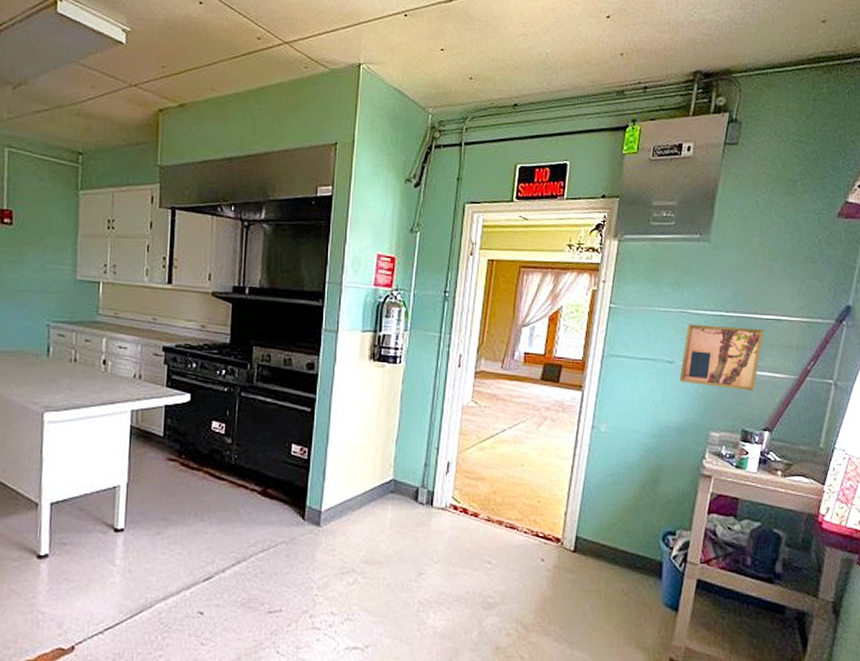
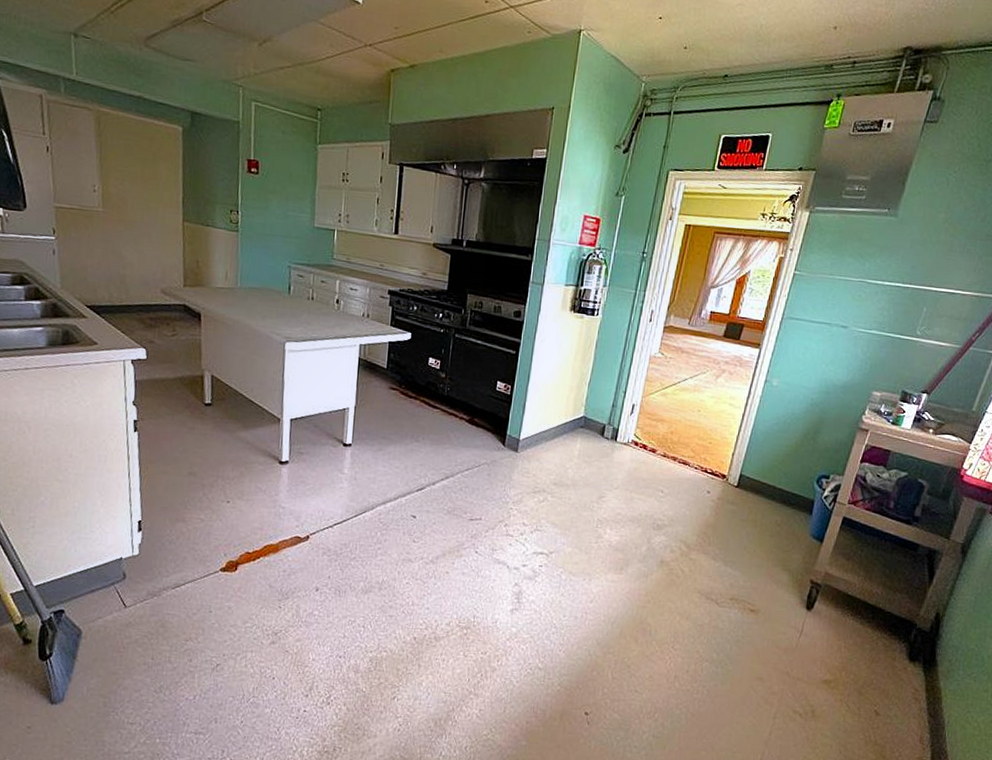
wall art: present [679,324,764,391] -> none [850,292,936,357]

